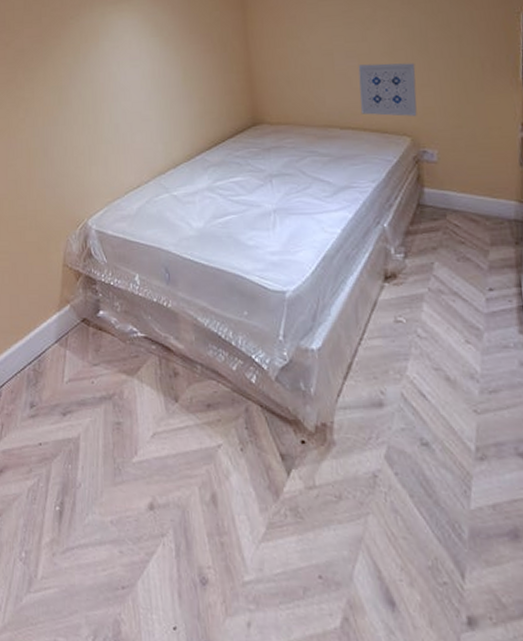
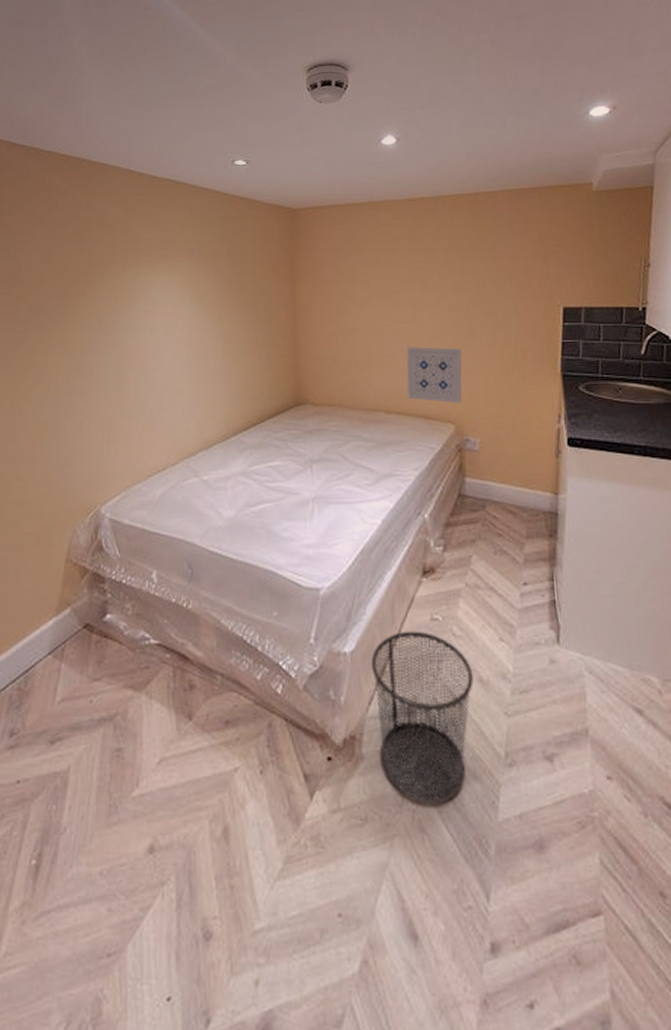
waste bin: none [337,331,441,489] -> present [371,631,474,804]

